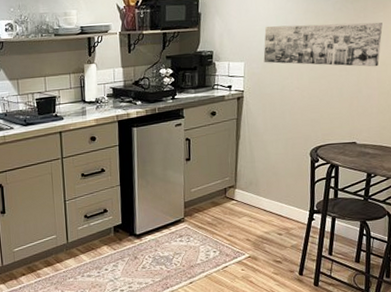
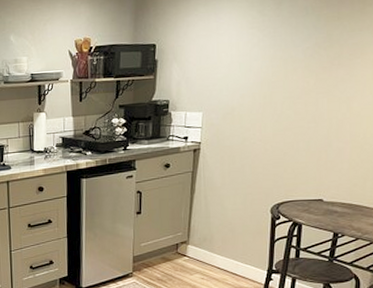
wall art: present [263,22,383,67] -> none [224,70,359,119]

